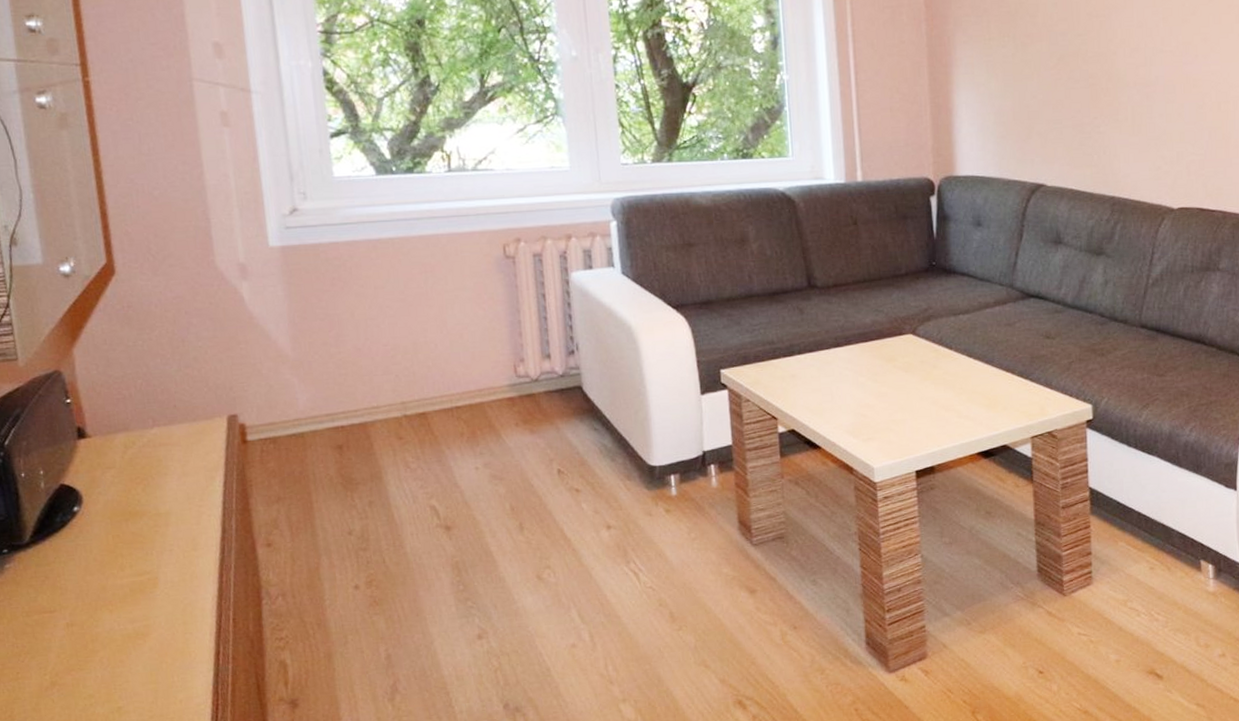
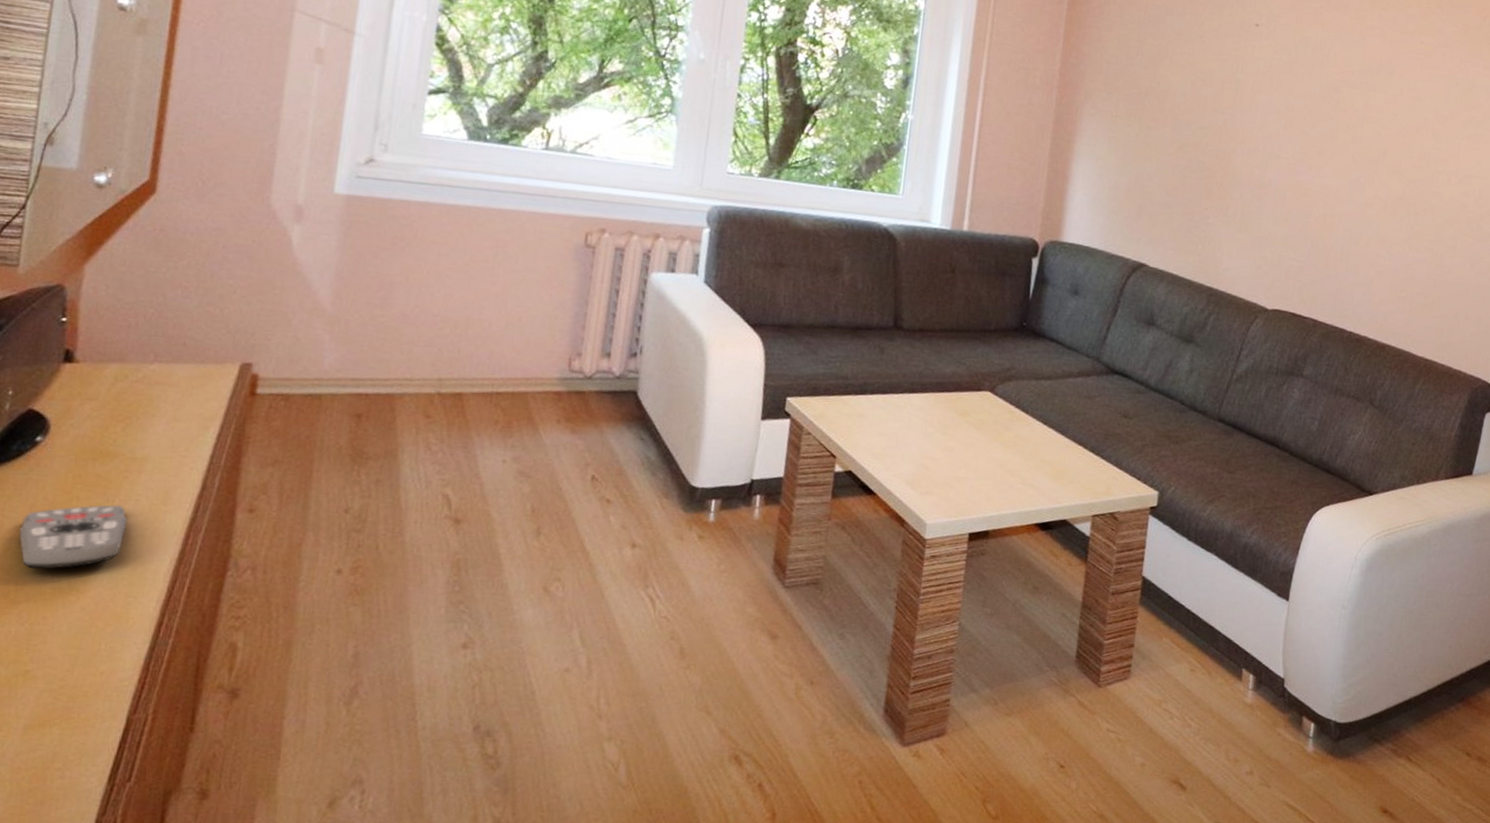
remote control: none [81,556,169,621] -> present [19,505,128,569]

